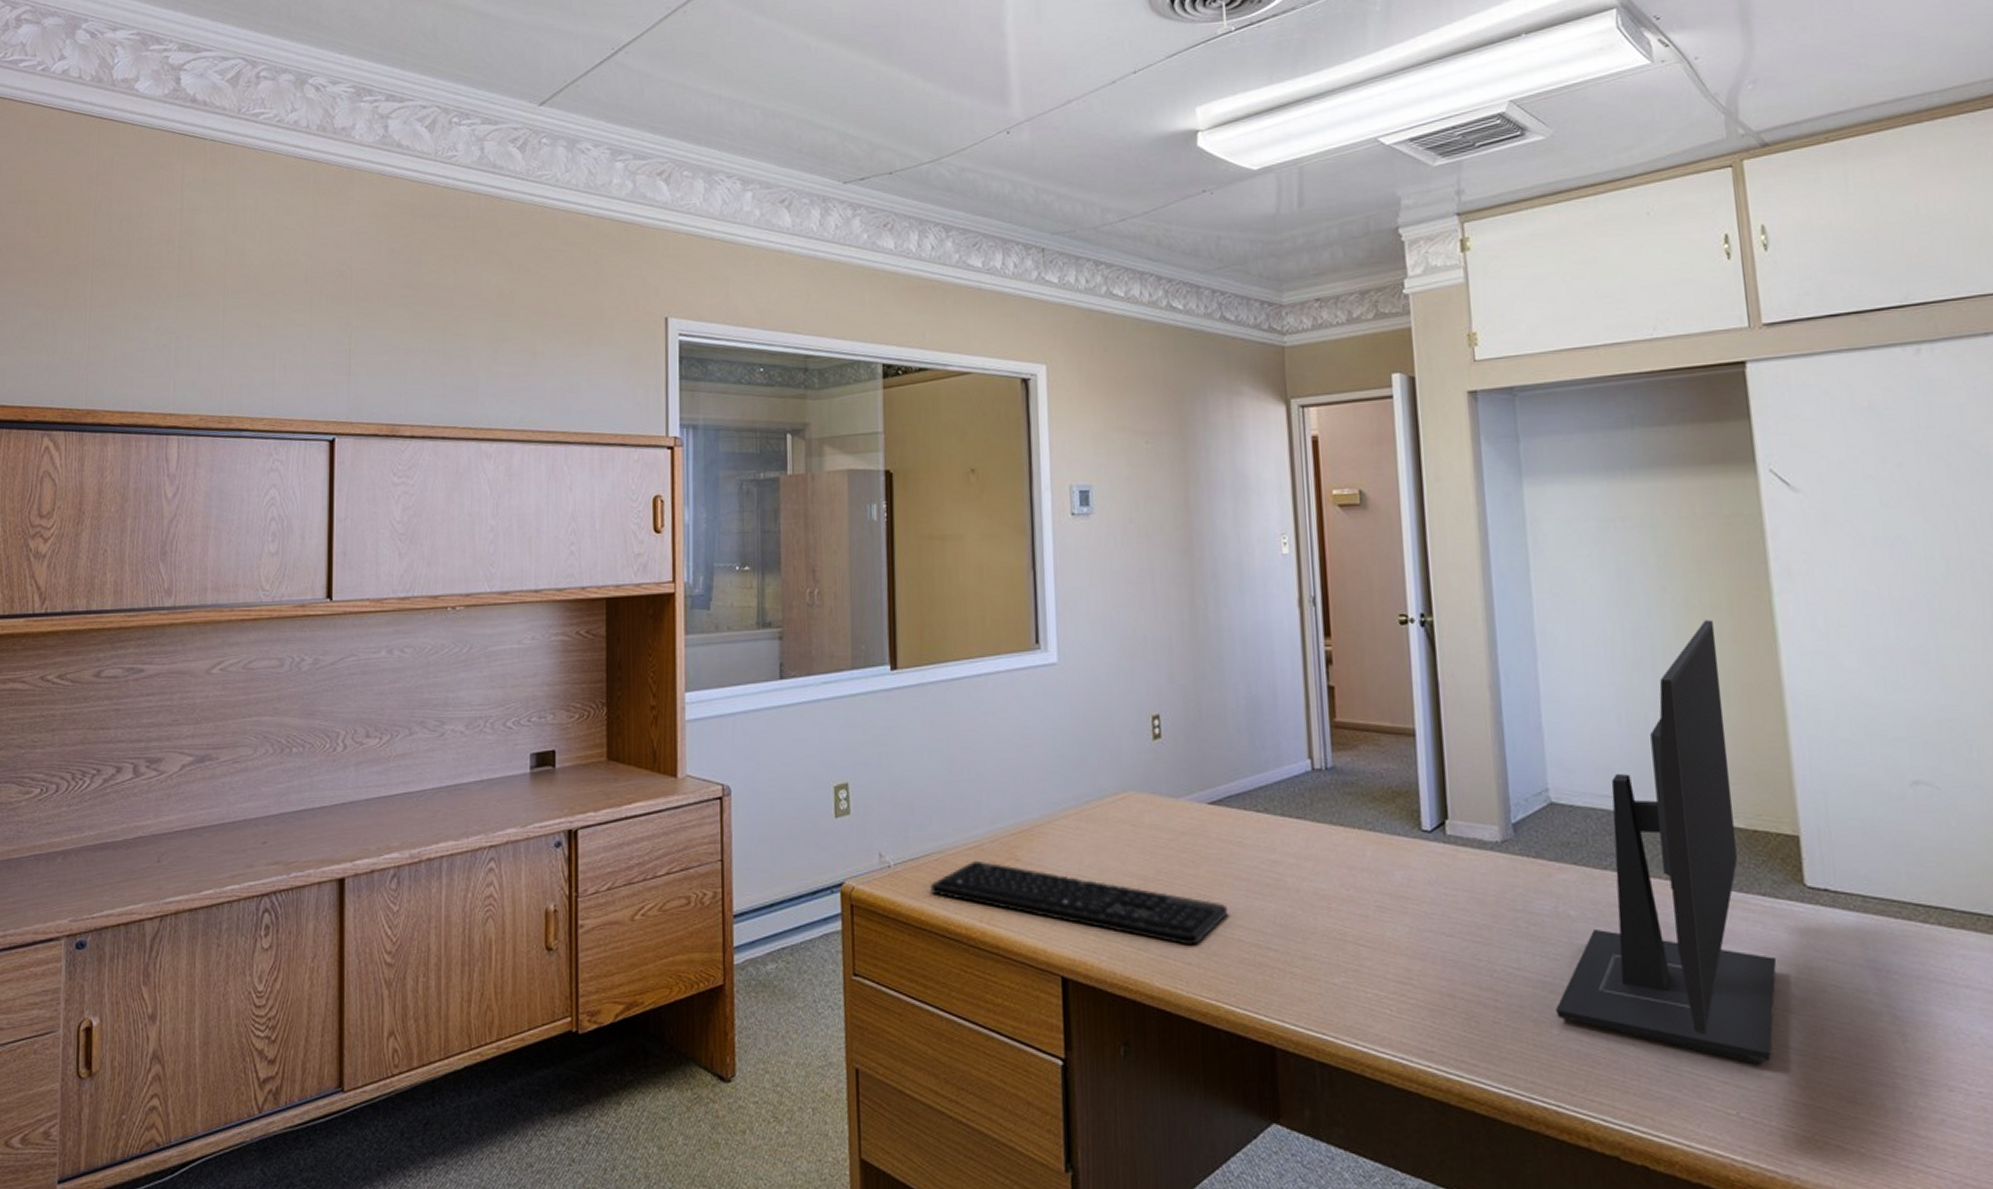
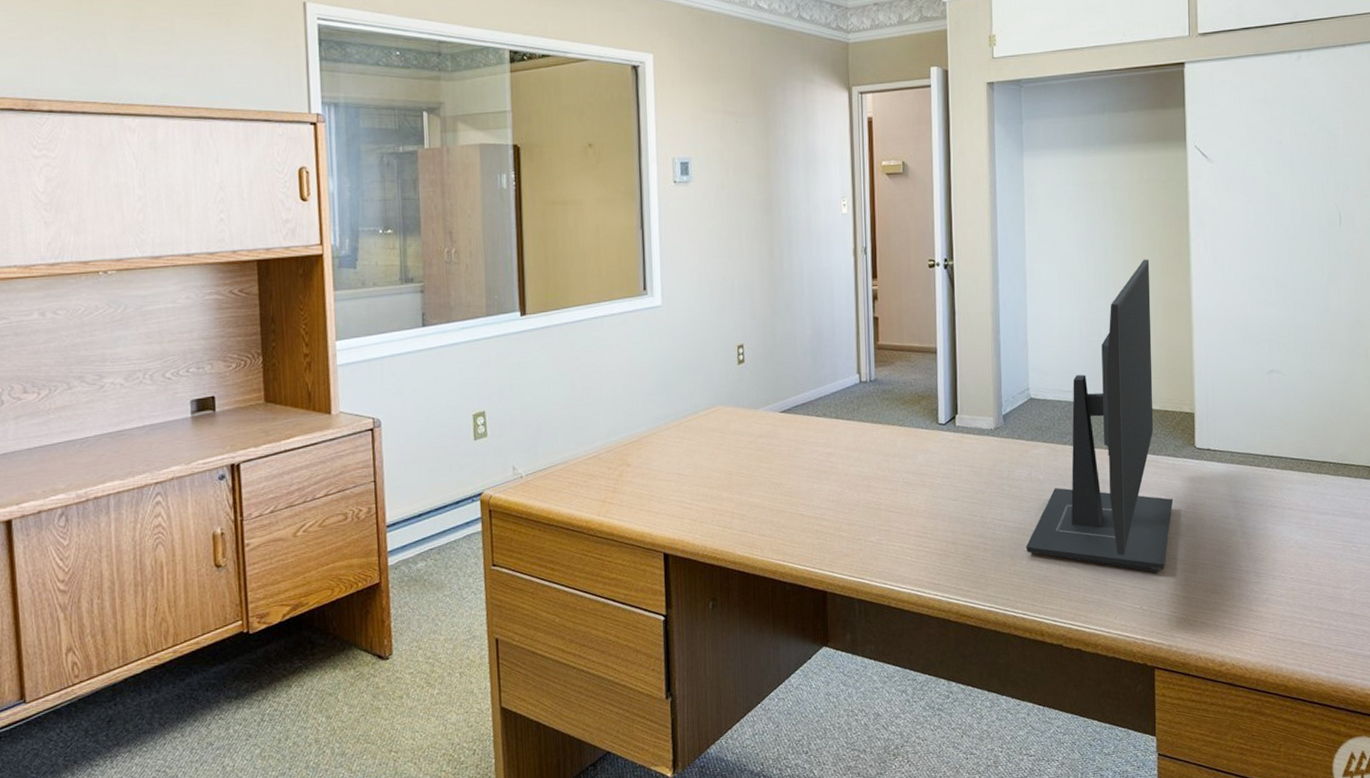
keyboard: present [931,860,1227,945] -> none [557,467,793,522]

